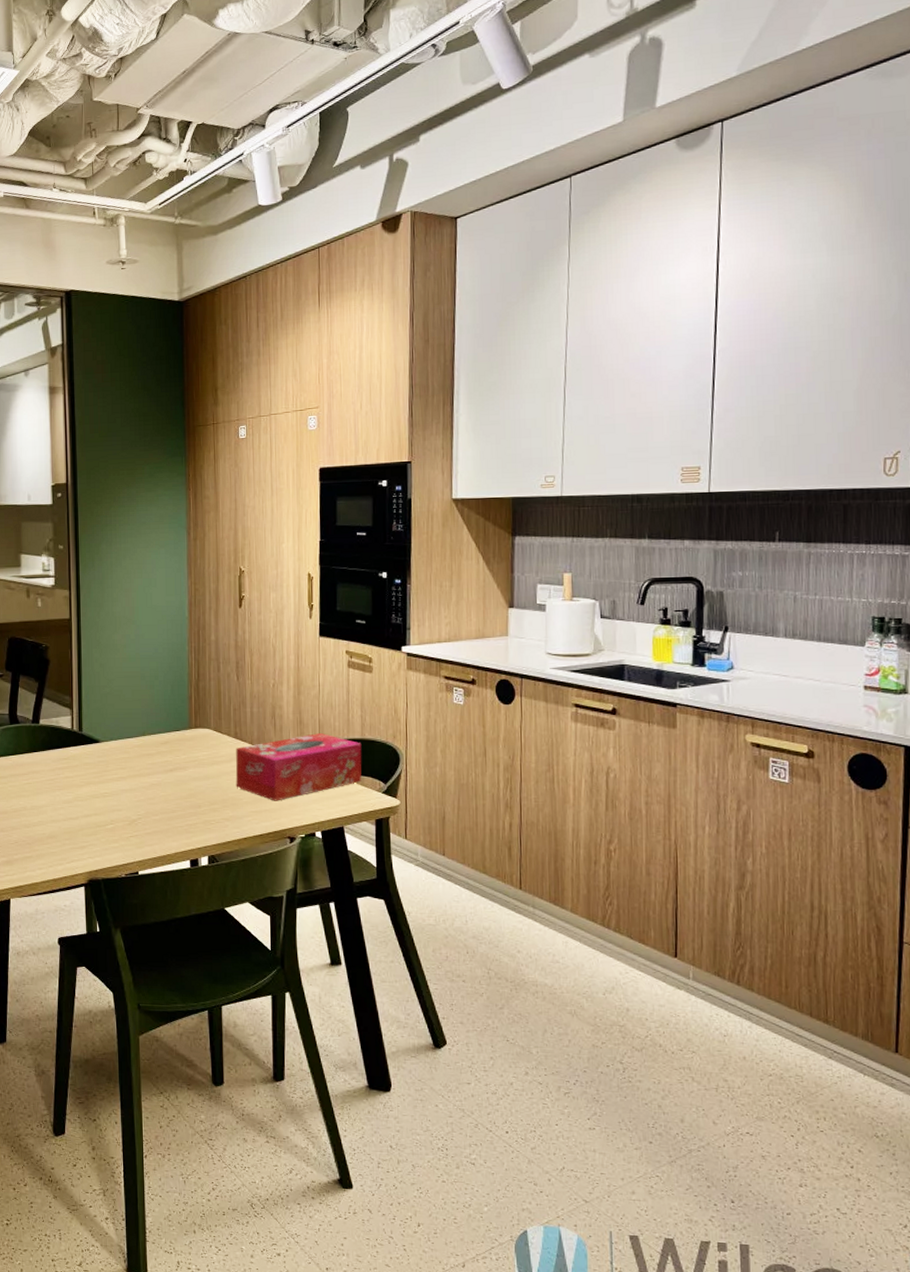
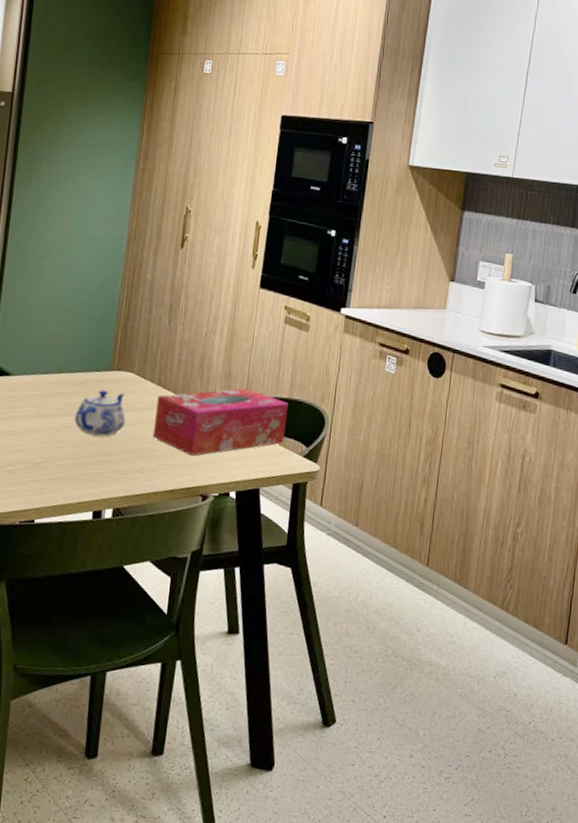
teapot: none [162,748,209,790] -> present [74,390,126,436]

